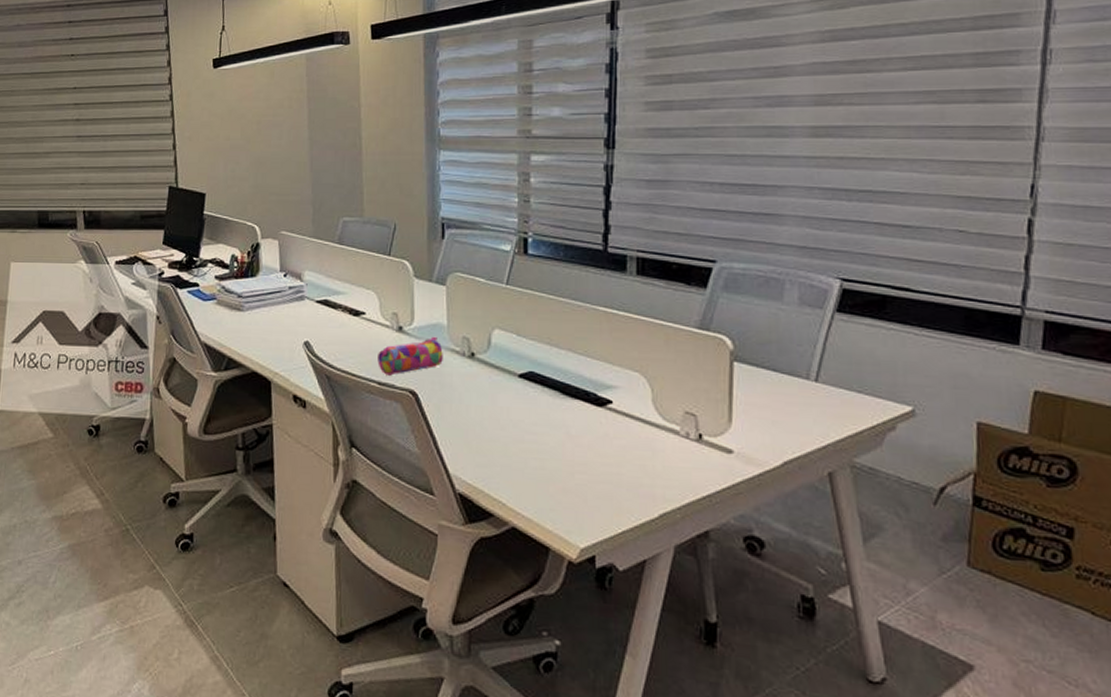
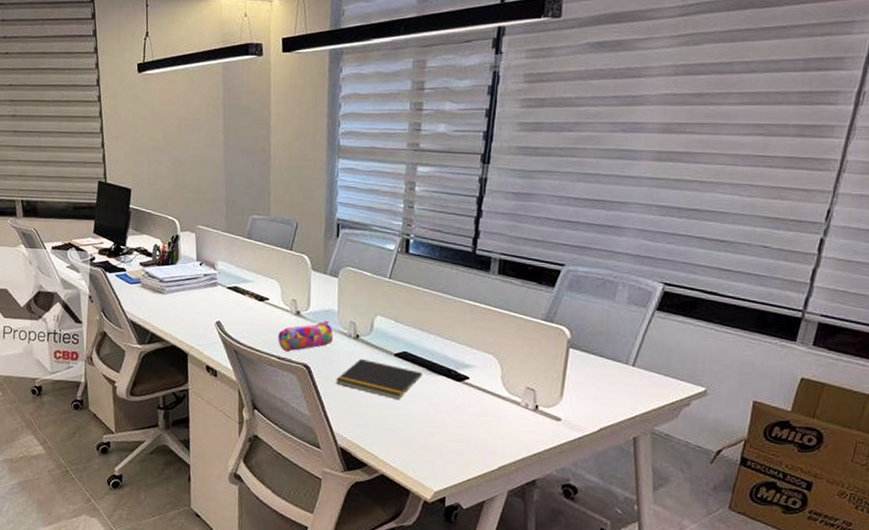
notepad: none [449,381,554,431] -> present [336,358,422,399]

